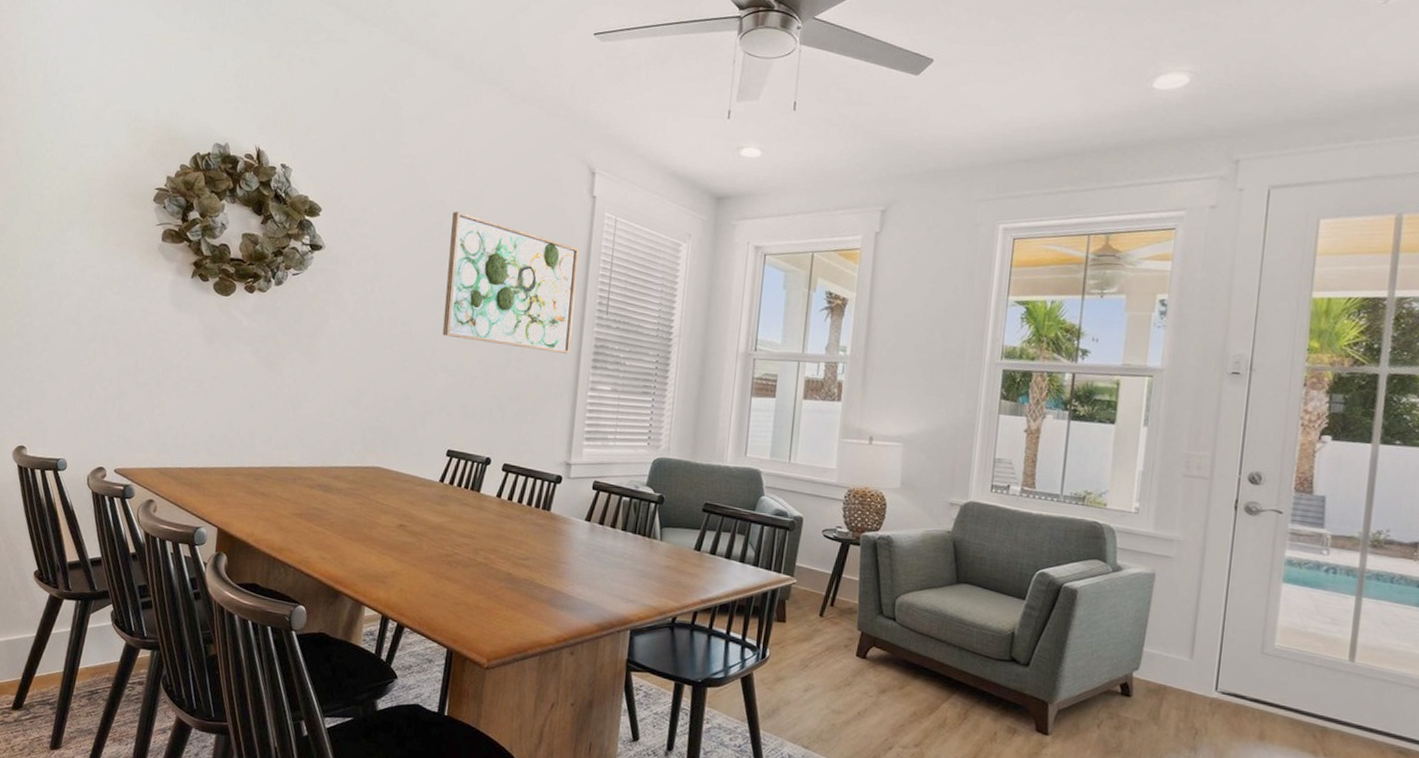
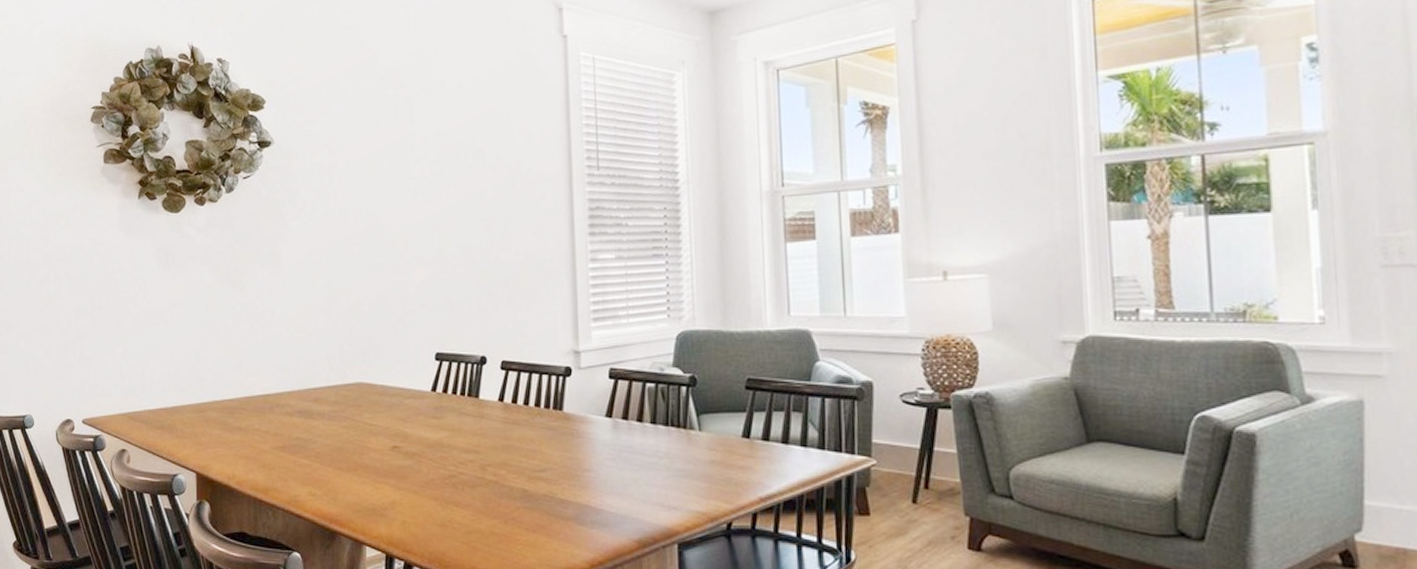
wall art: present [442,211,580,354] -> none [408,78,561,224]

